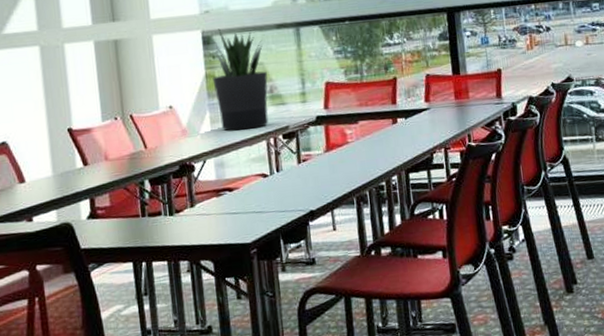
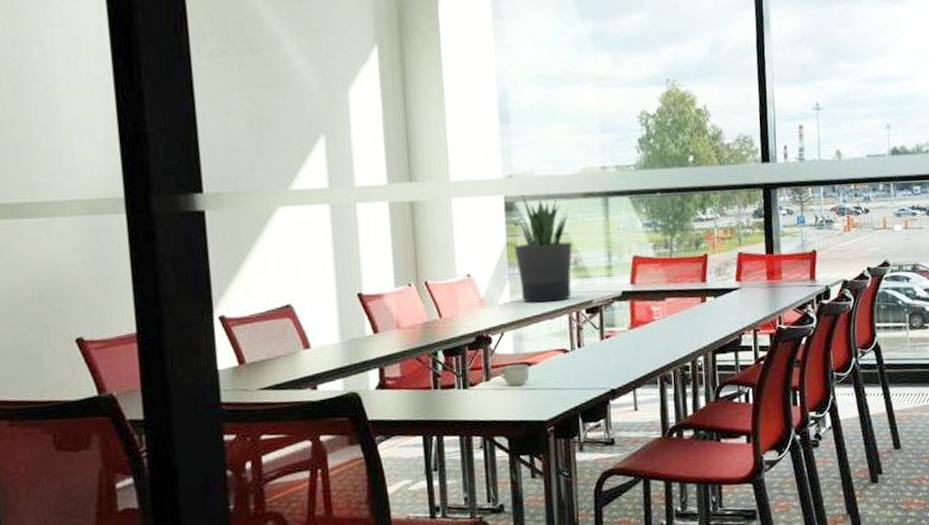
cup: none [200,189,232,211] -> present [497,364,530,386]

